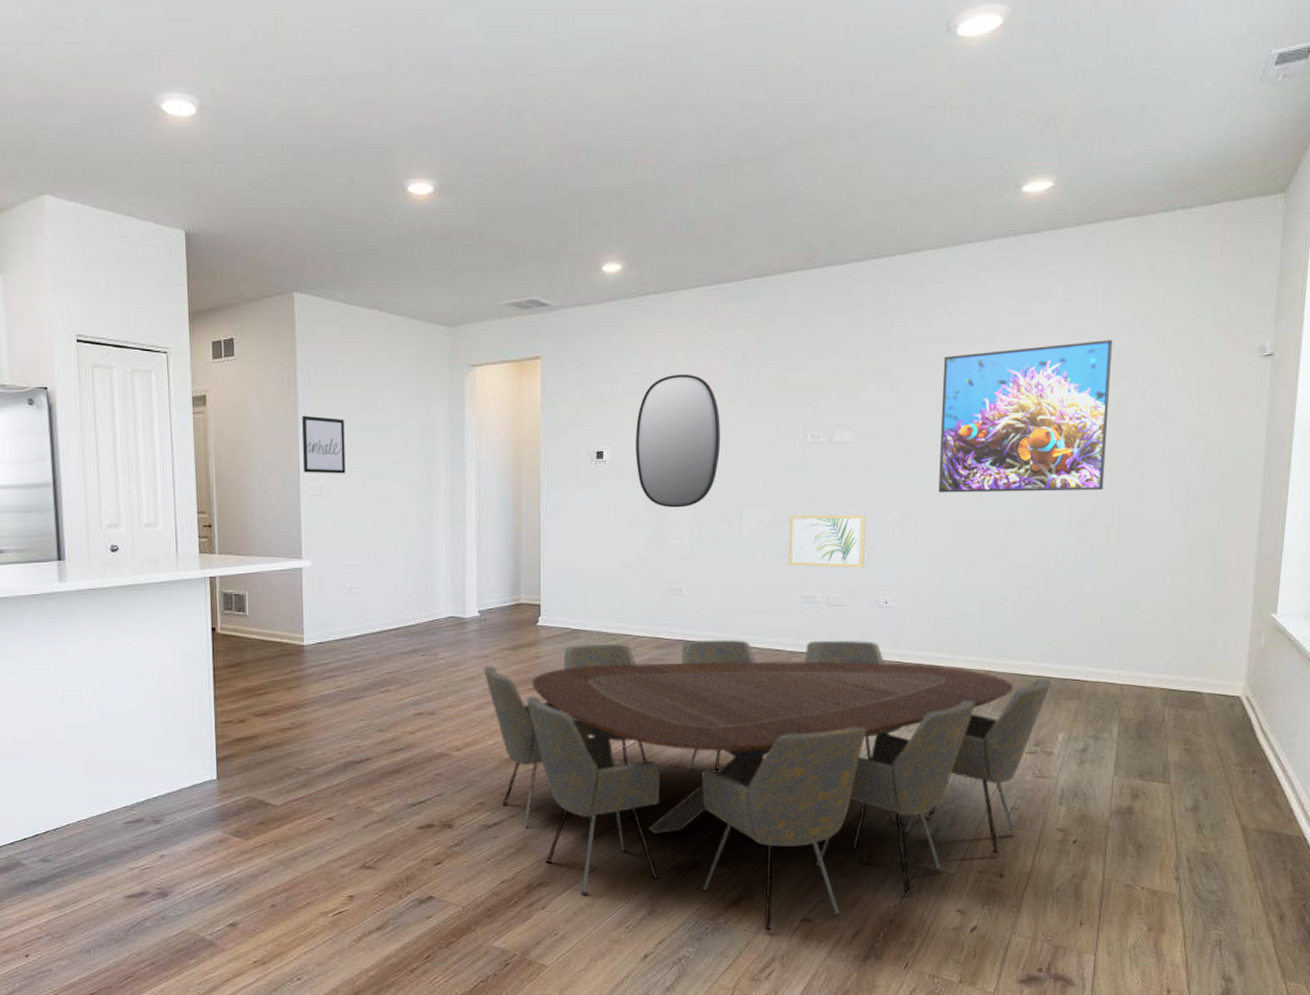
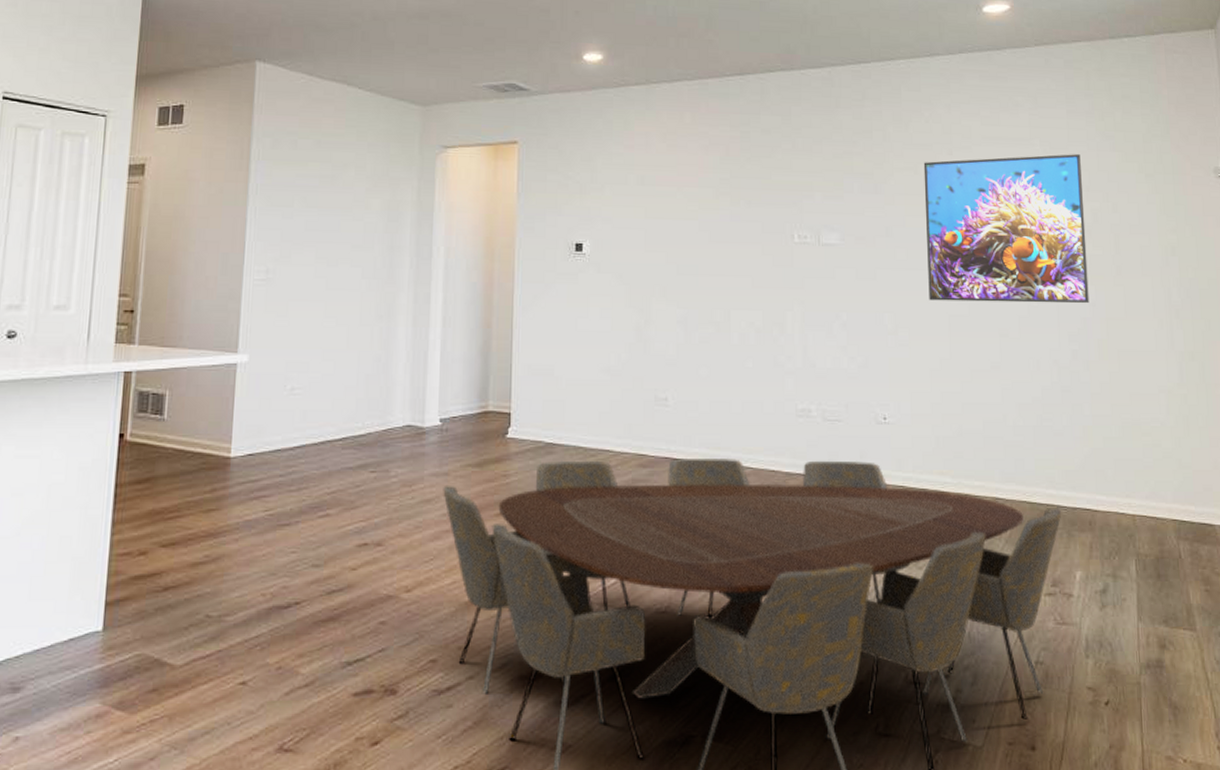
wall art: present [302,415,346,474] -> none [249,190,300,257]
home mirror: present [636,374,721,508] -> none [617,166,706,308]
wall art: present [788,514,866,568] -> none [780,319,859,379]

